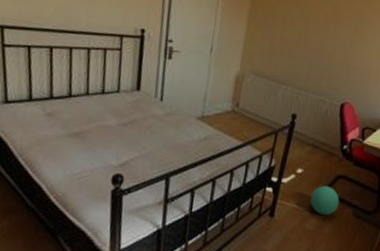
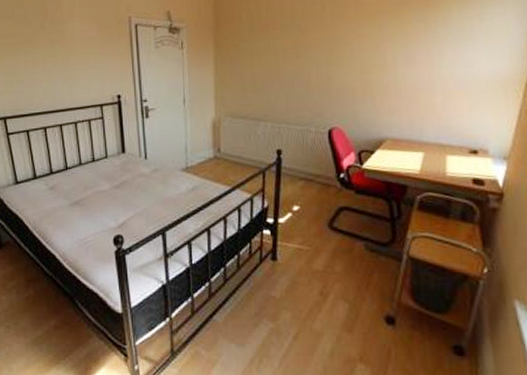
ball: present [310,185,340,215] -> none [313,220,347,252]

